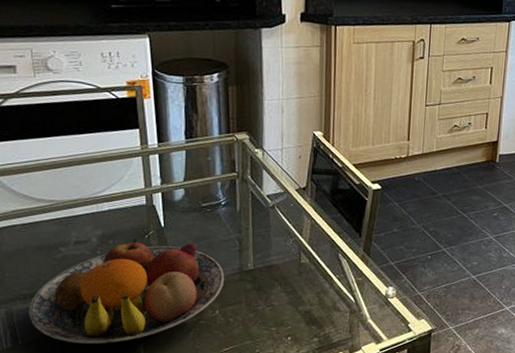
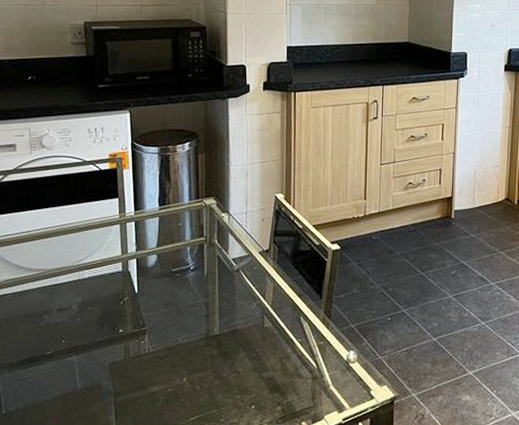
fruit bowl: present [29,238,225,344] -> none [13,304,192,413]

